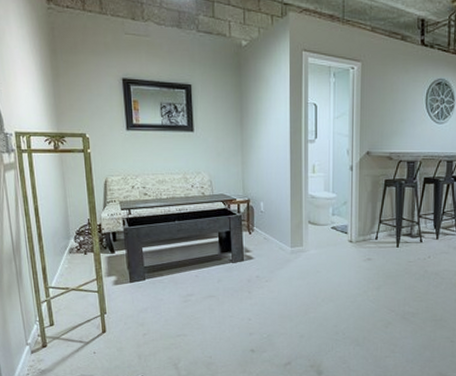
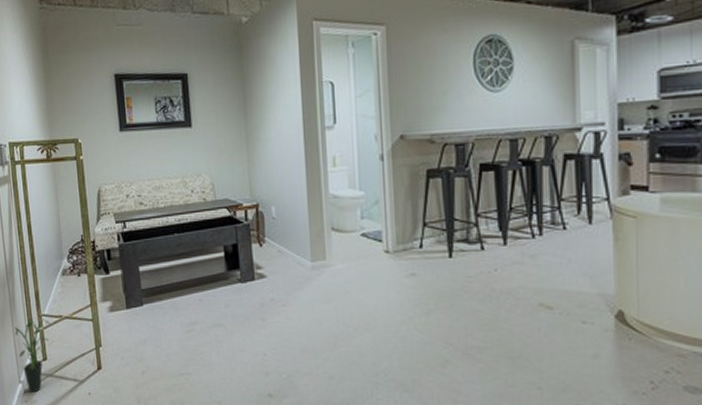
potted plant: none [22,290,58,353] -> present [15,318,51,393]

